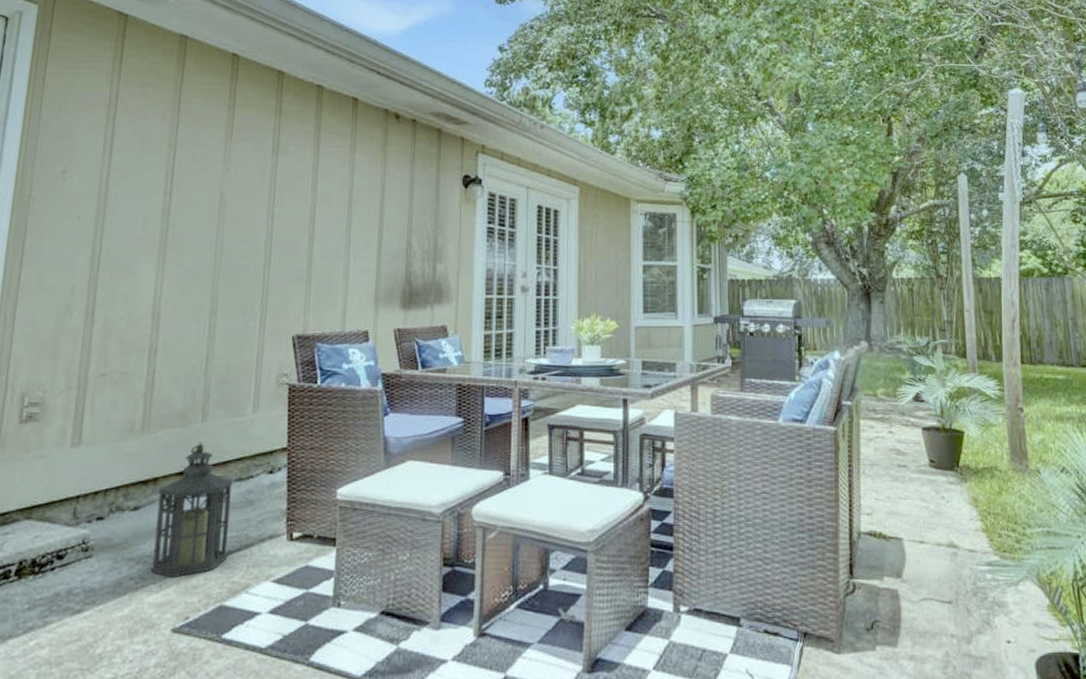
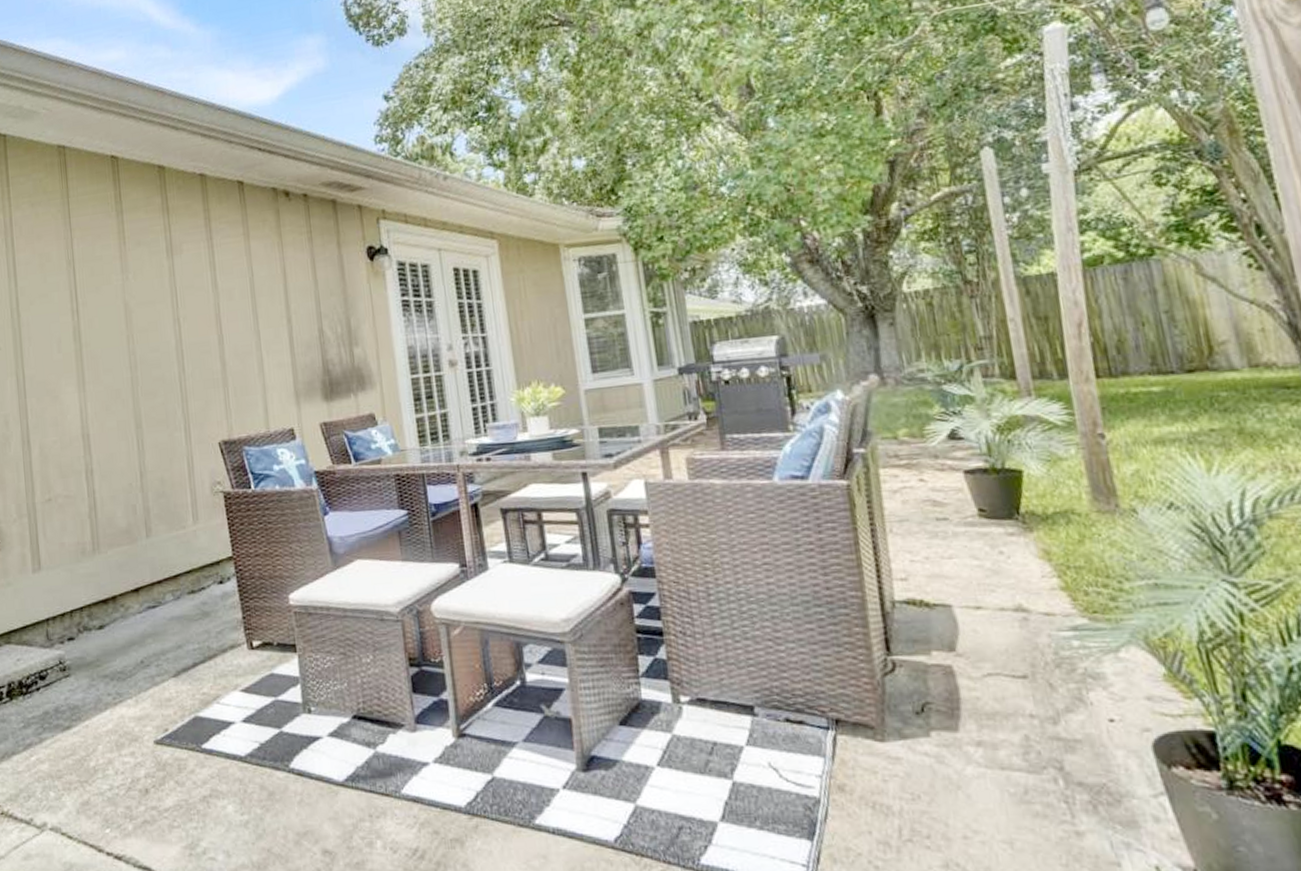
lantern: present [150,442,234,577] -> none [118,558,194,692]

